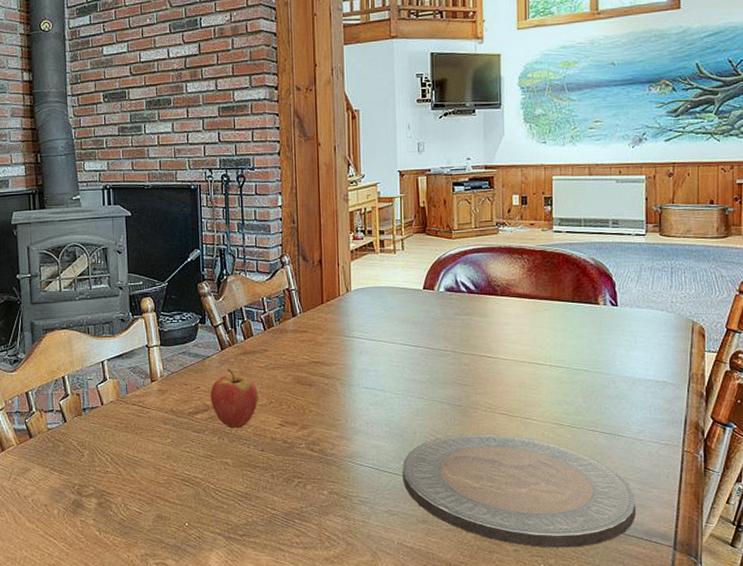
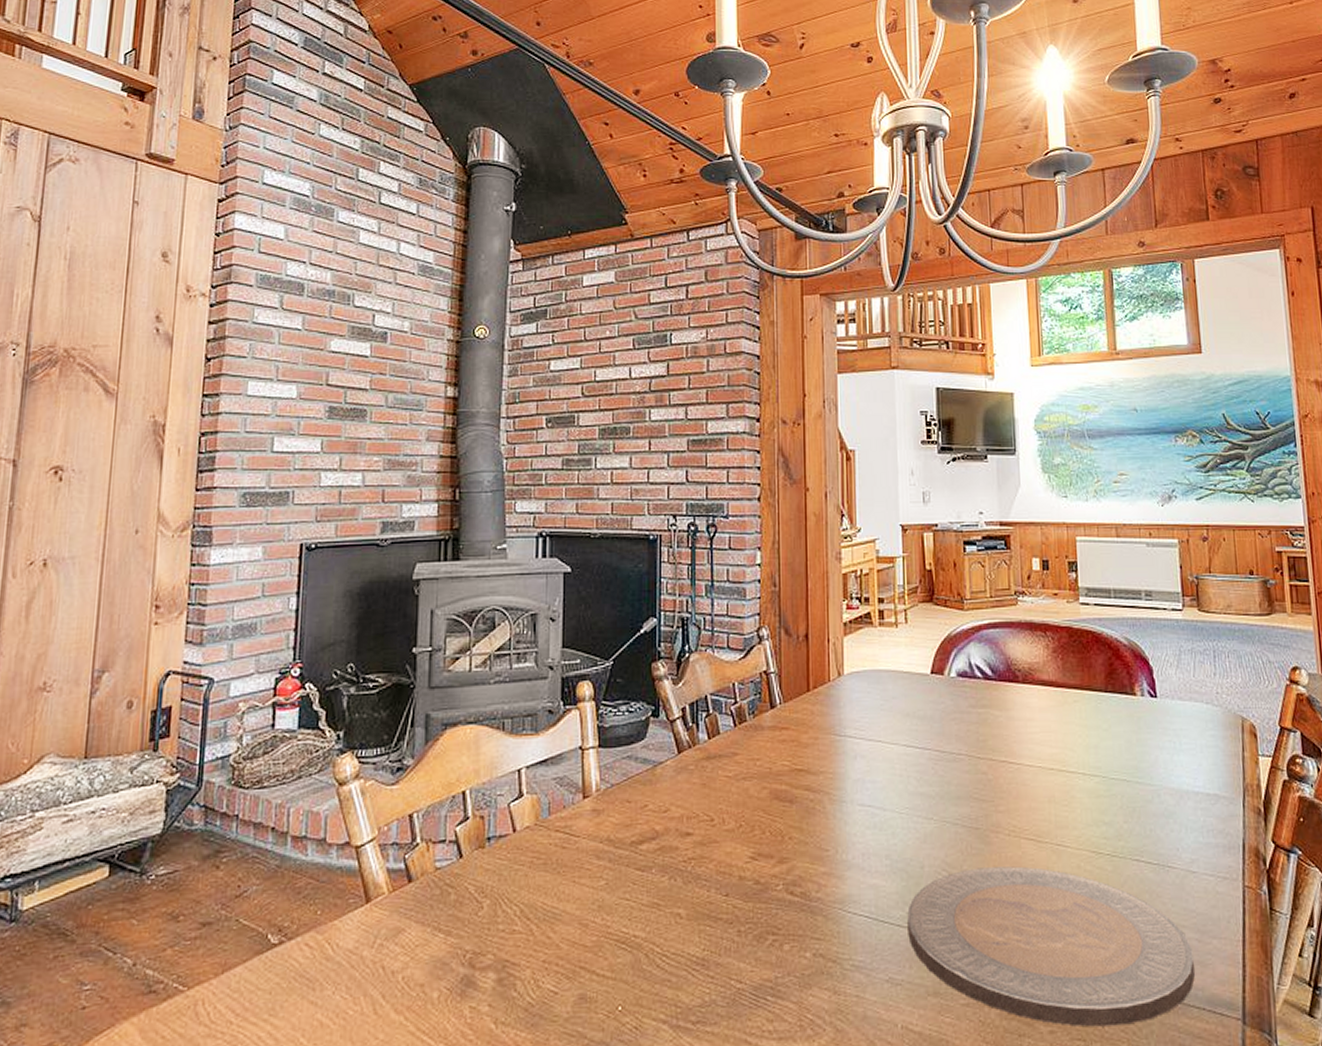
fruit: present [210,368,258,428] -> none [661,779,724,864]

